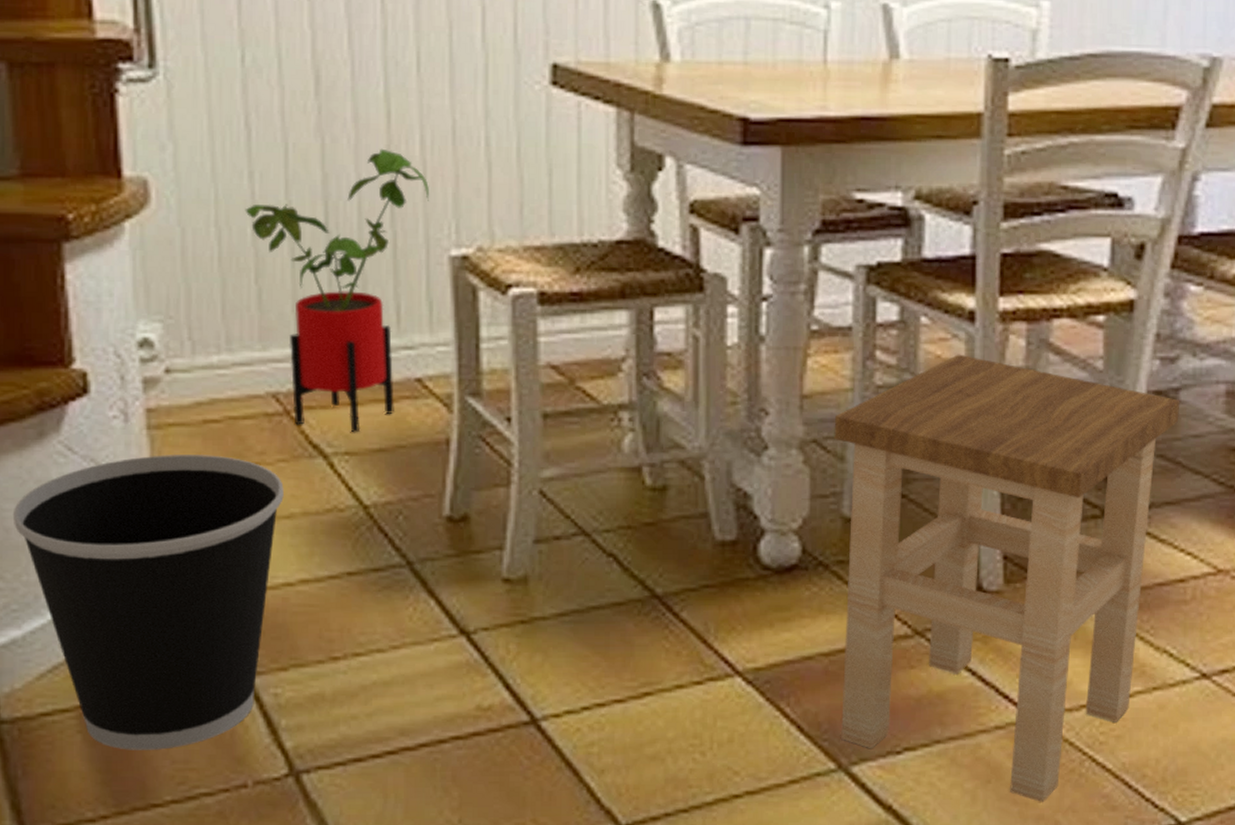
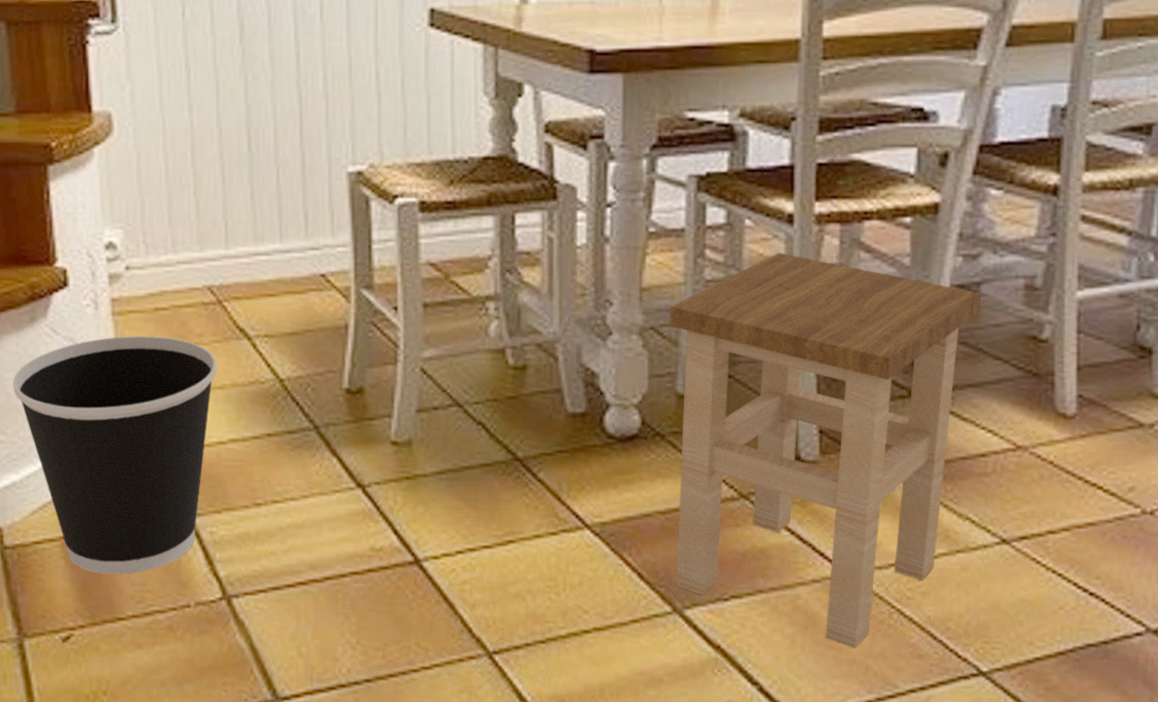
house plant: present [245,148,429,433] -> none [186,83,330,319]

